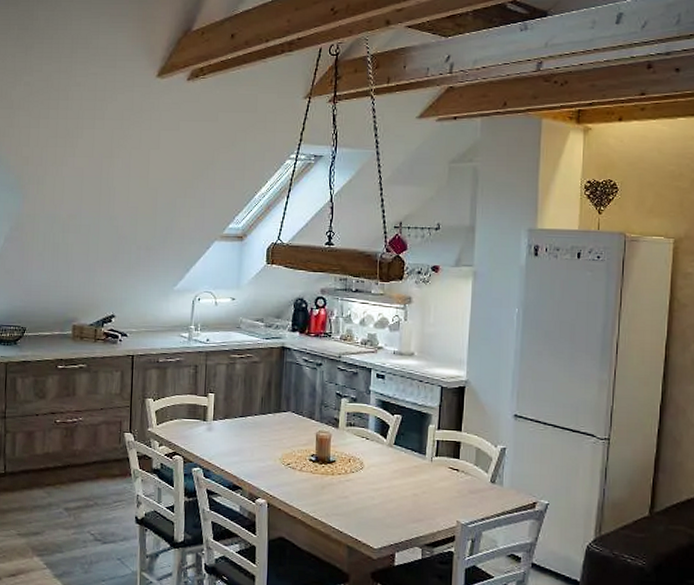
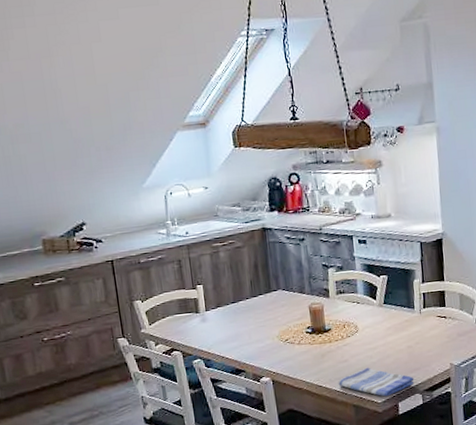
dish towel: none [334,508,416,544] -> present [338,367,415,397]

